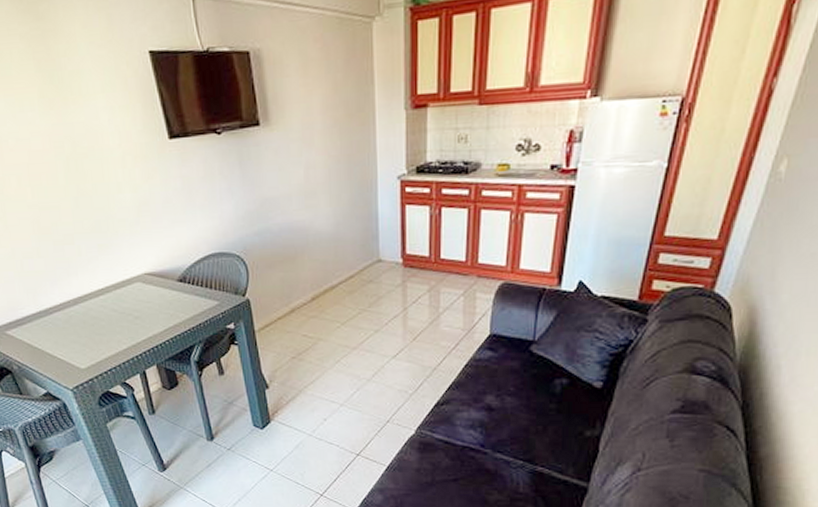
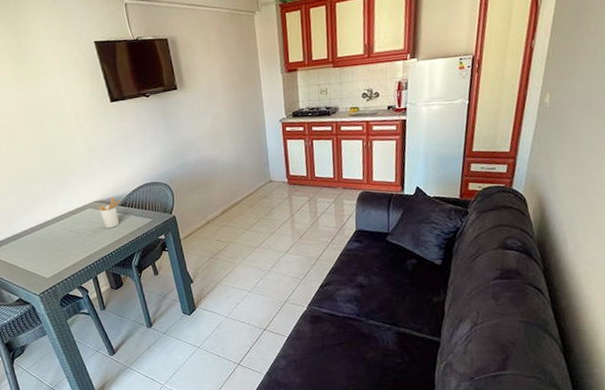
utensil holder: none [148,268,179,310] -> present [97,196,121,228]

